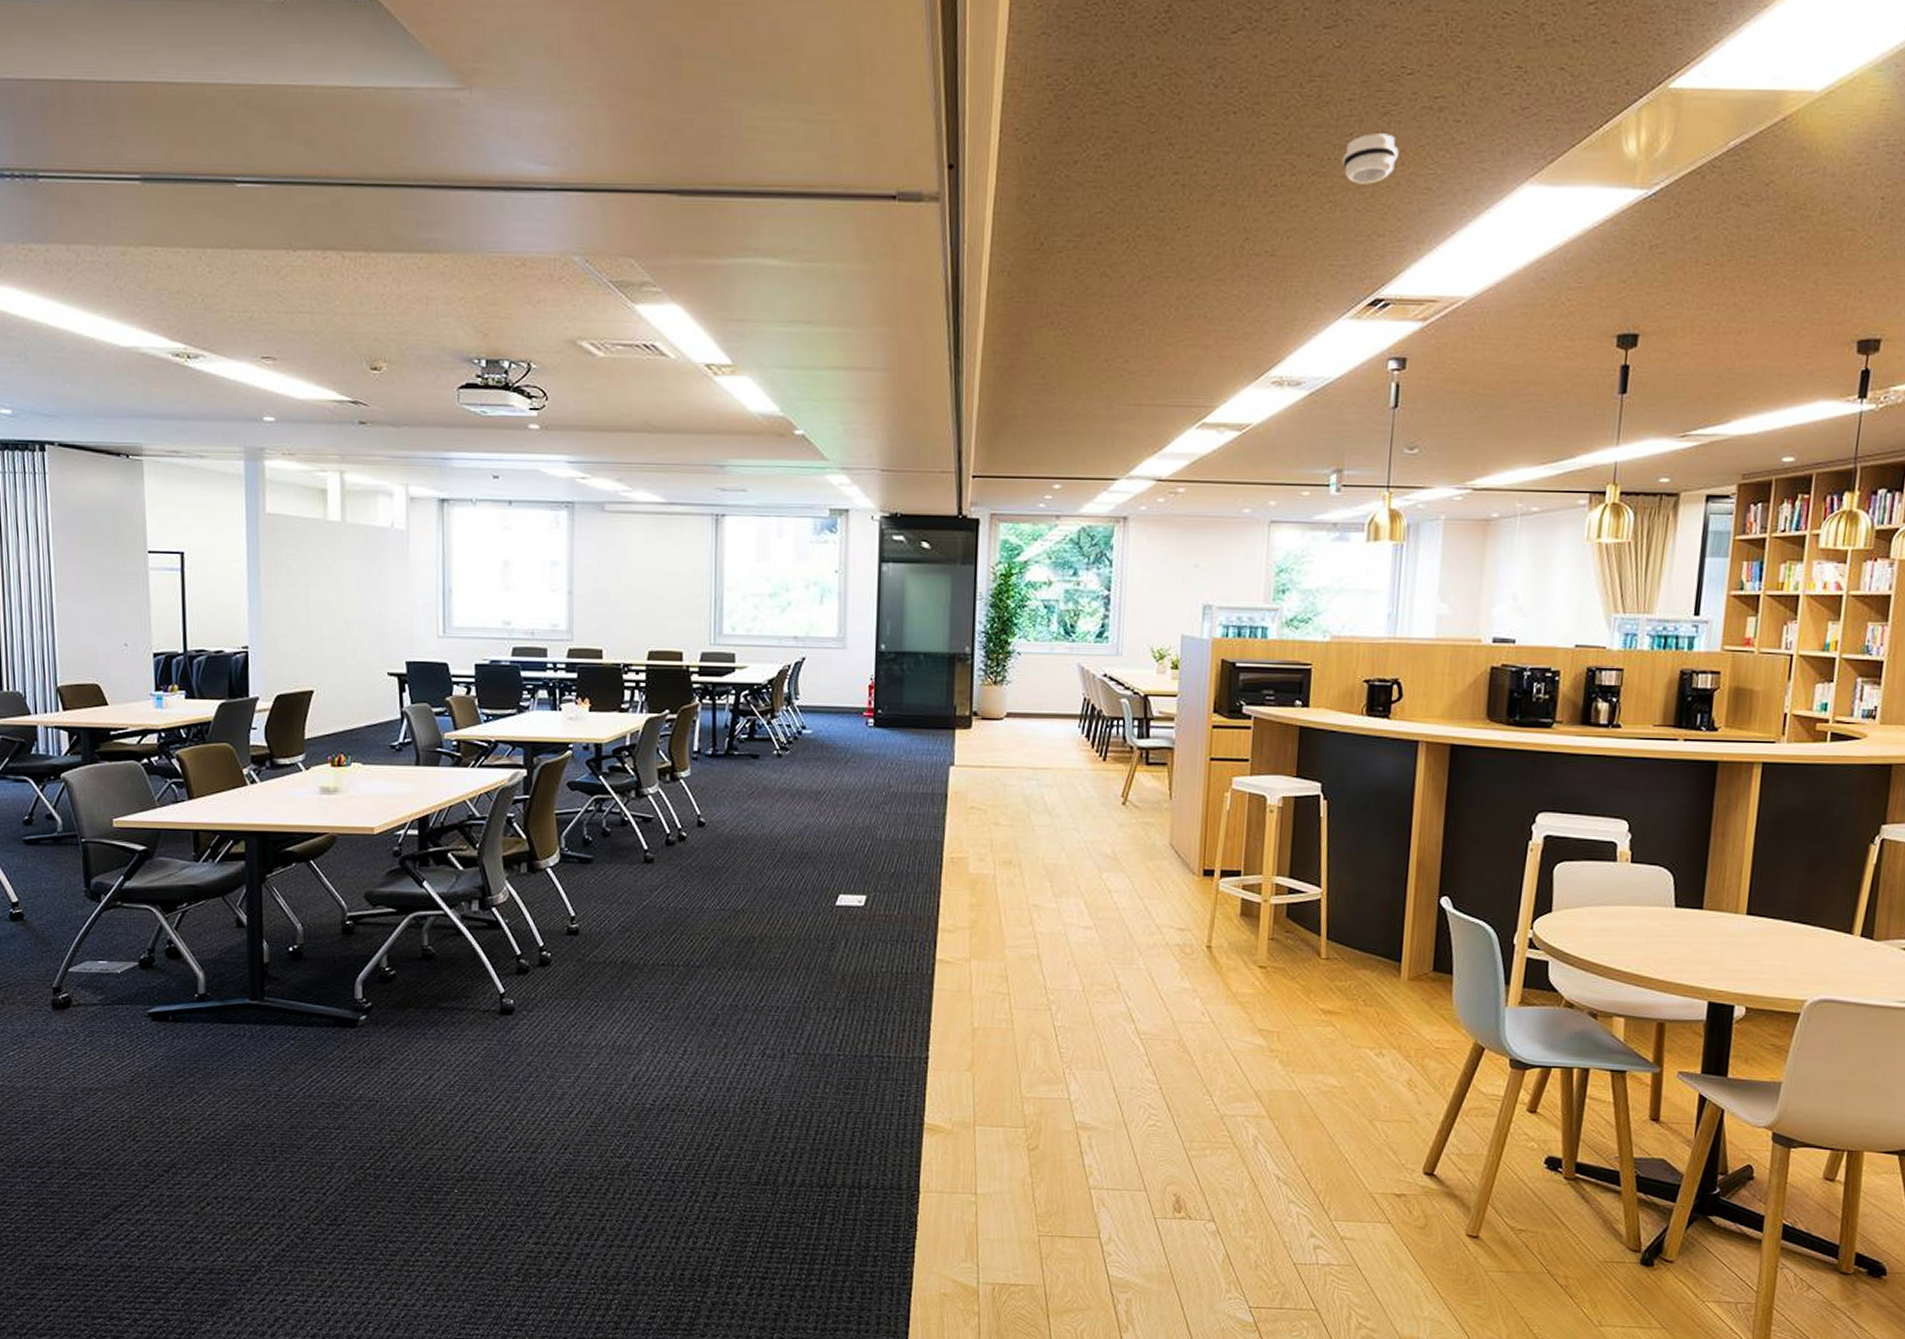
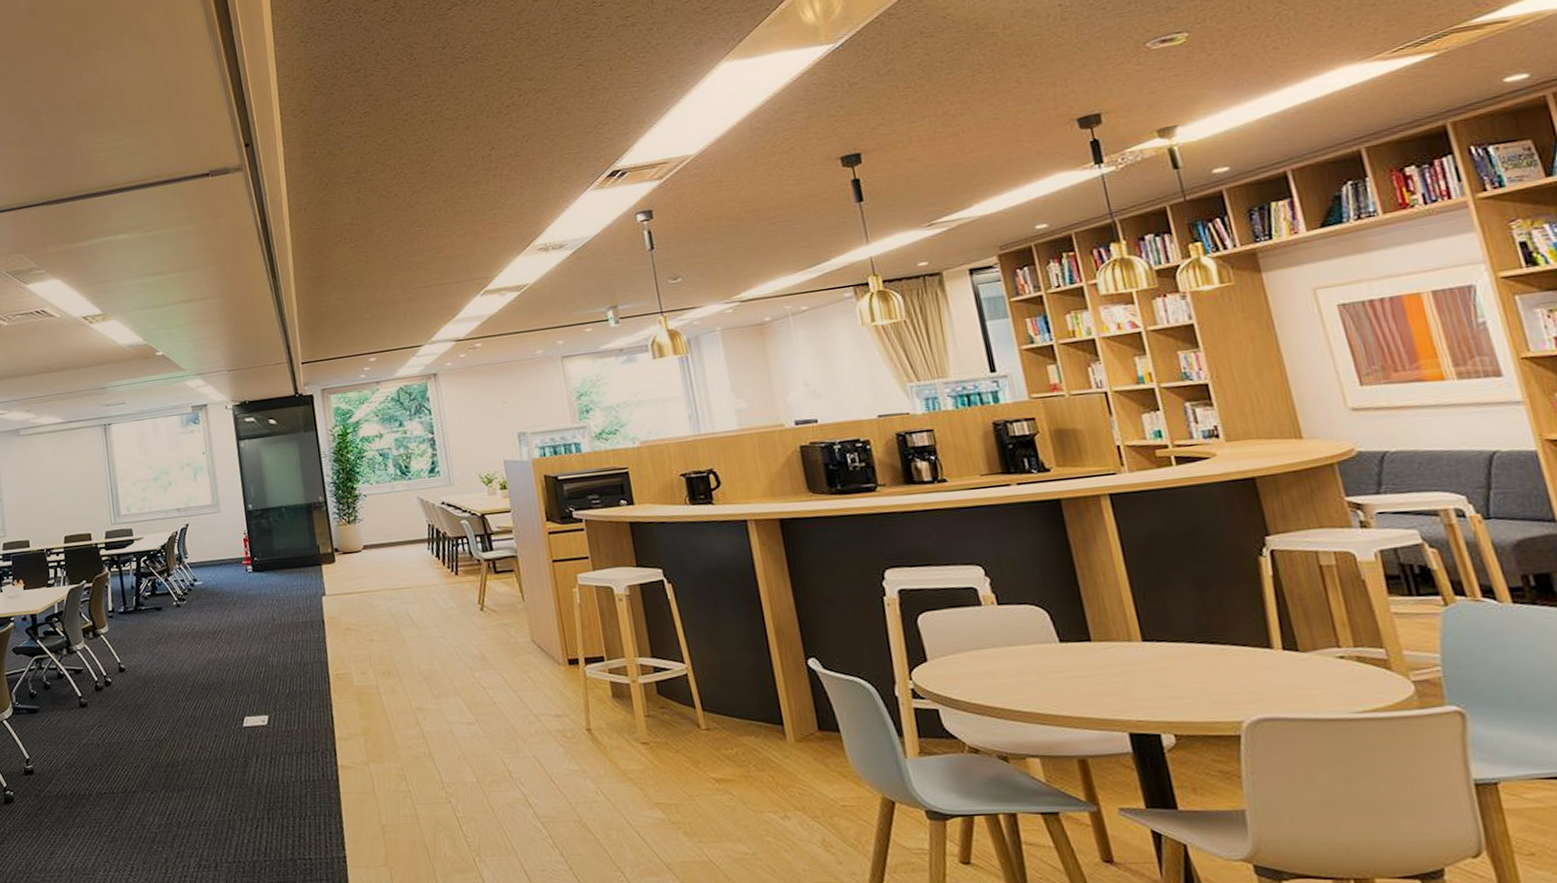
smoke detector: present [1342,133,1399,184] -> none [558,51,606,91]

